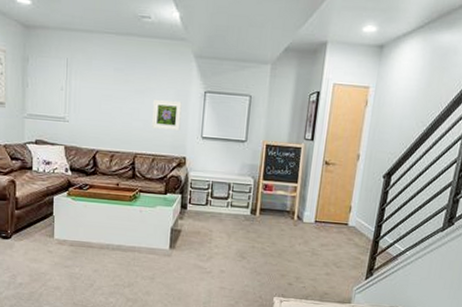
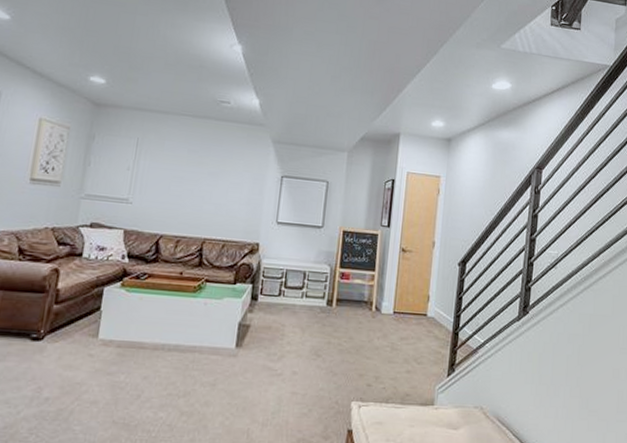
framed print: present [151,99,182,131] -> none [223,182,258,215]

